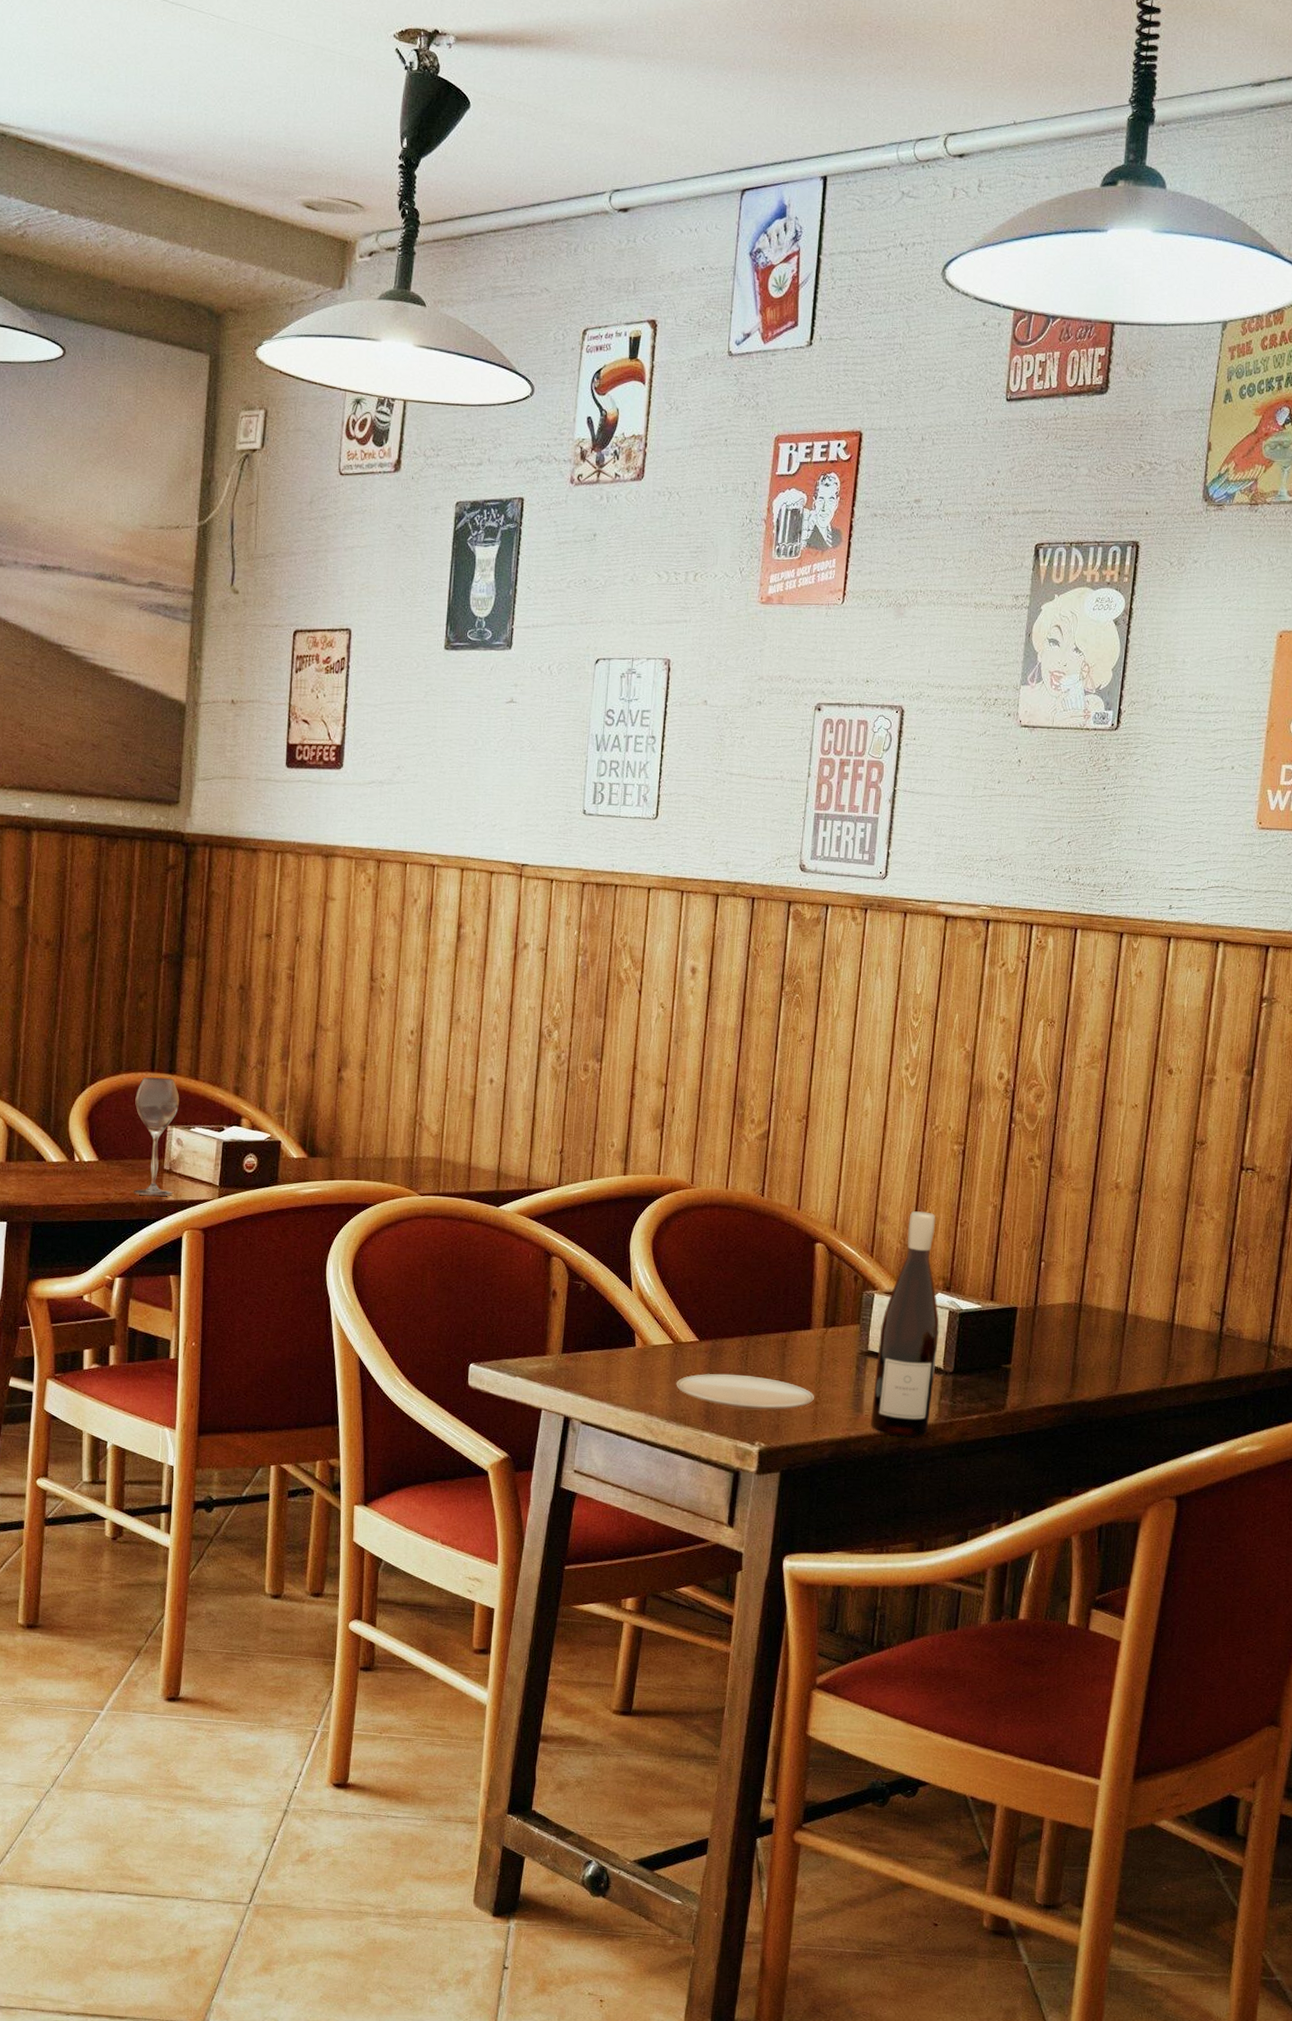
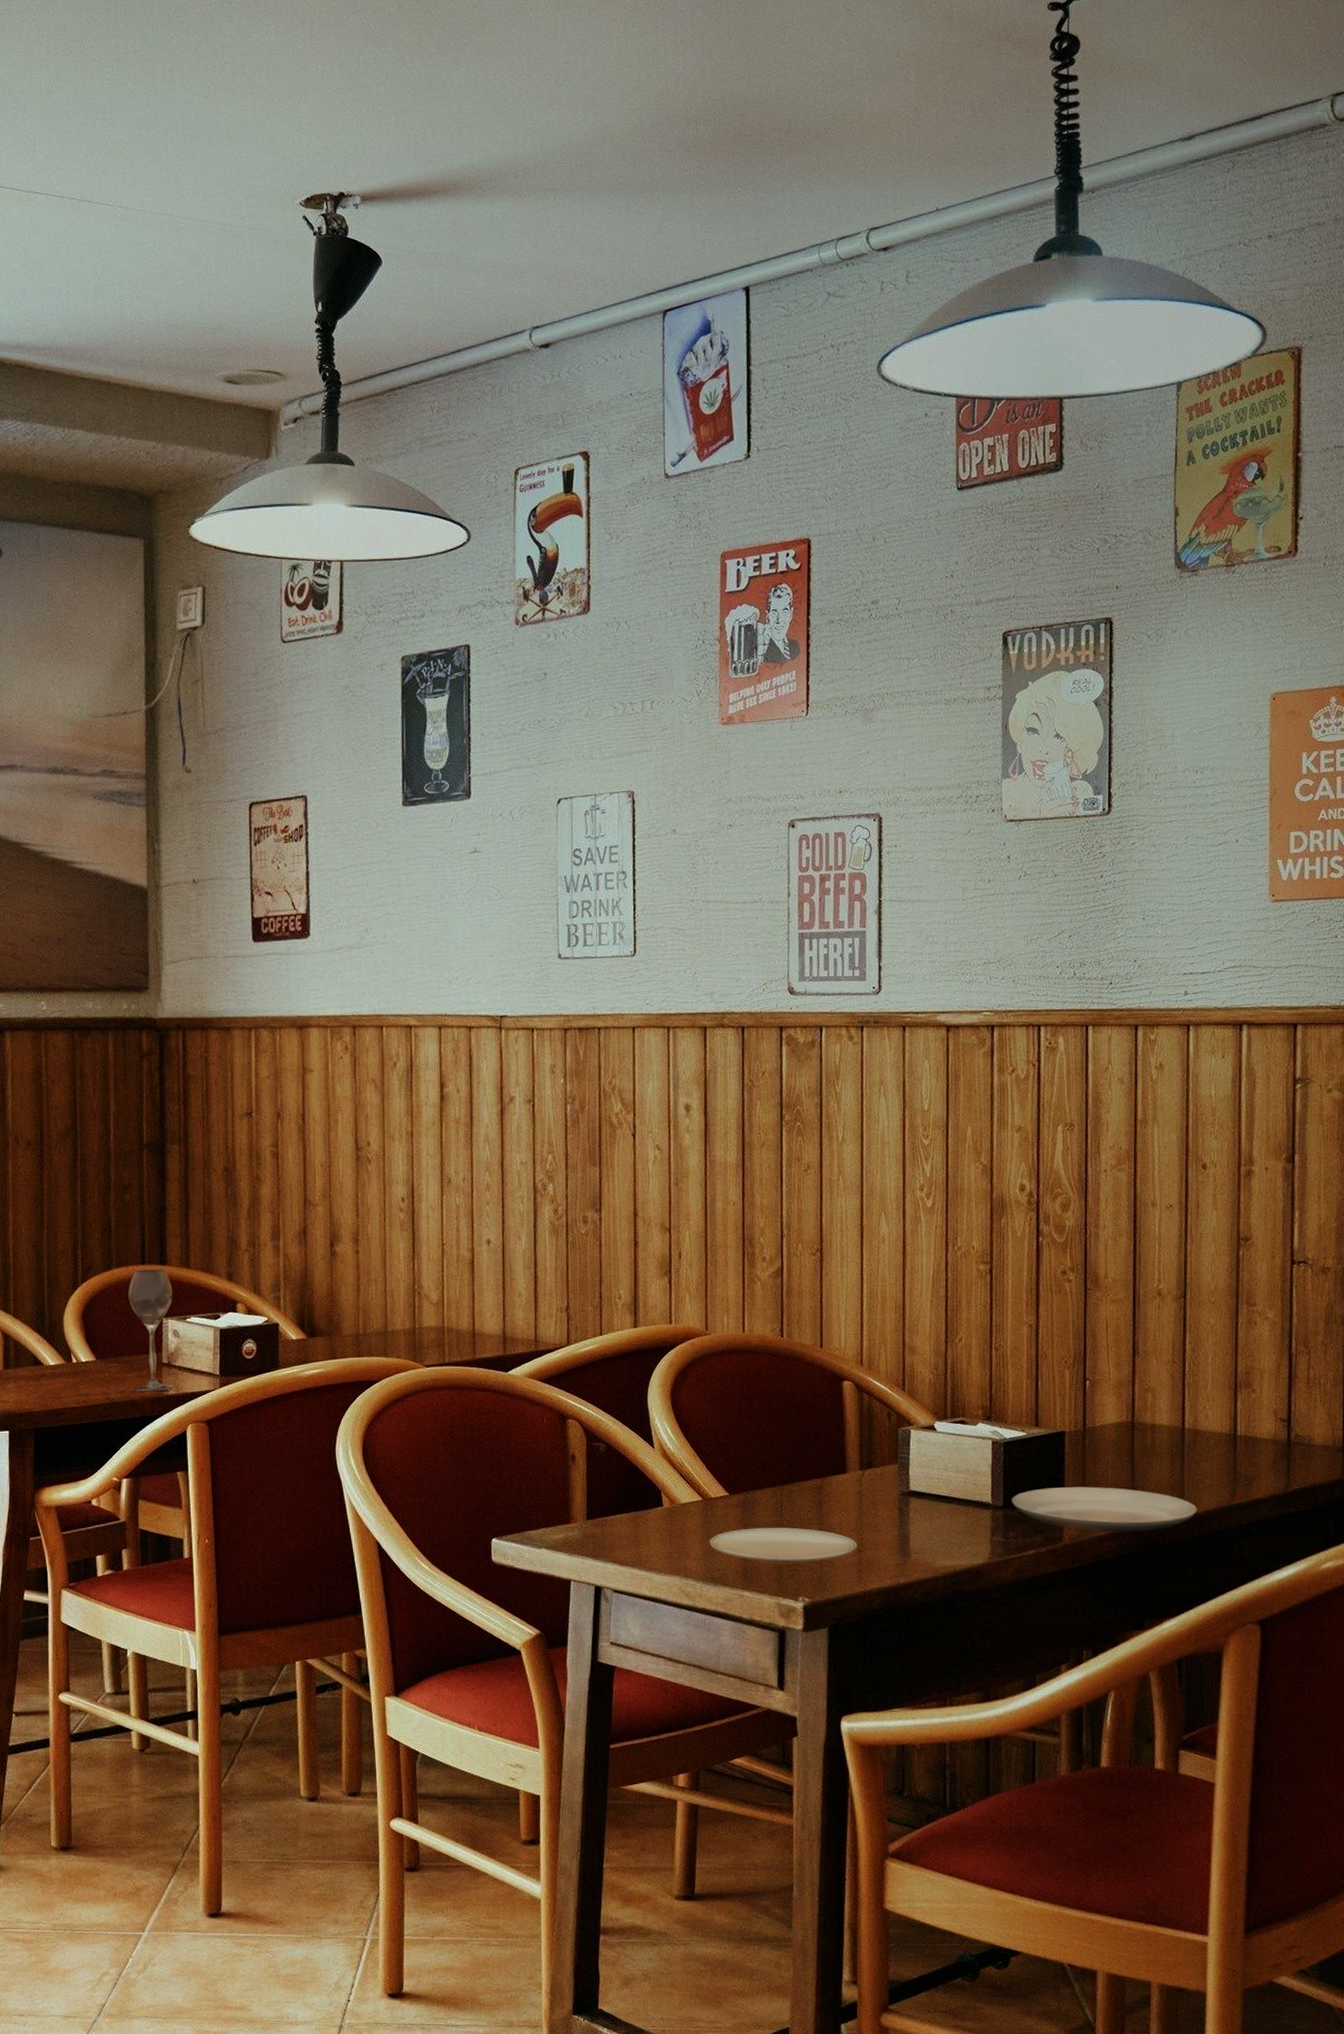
bottle: present [870,1211,939,1436] -> none [919,1338,984,1579]
plate: none [962,1358,1131,1407] -> present [1012,1486,1197,1533]

